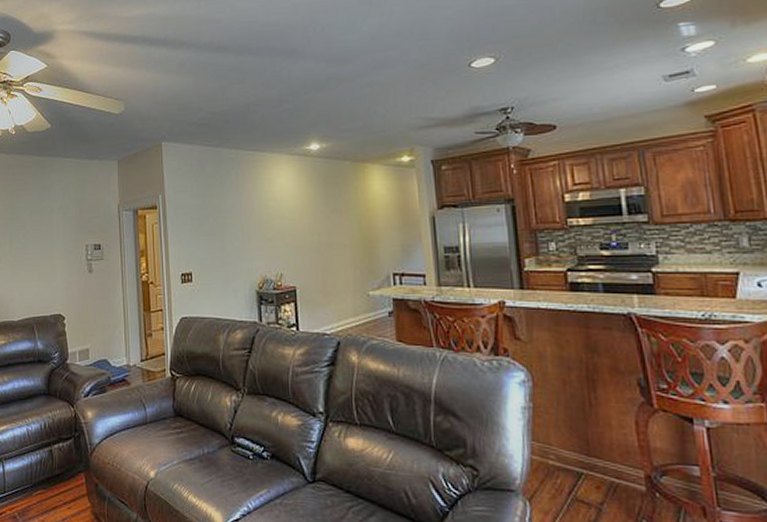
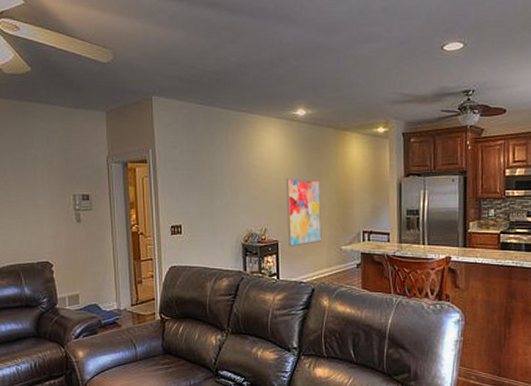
wall art: none [301,216,345,293] -> present [286,178,322,247]

